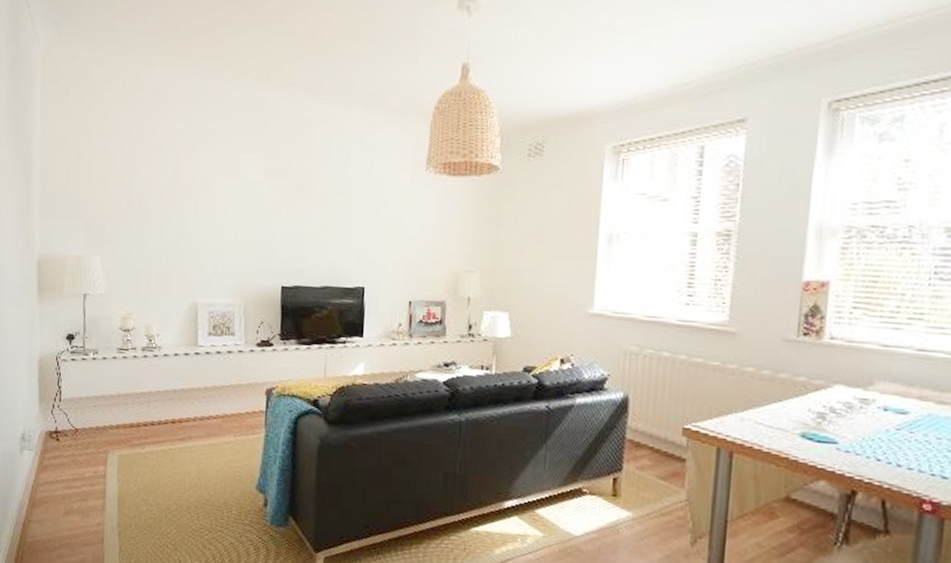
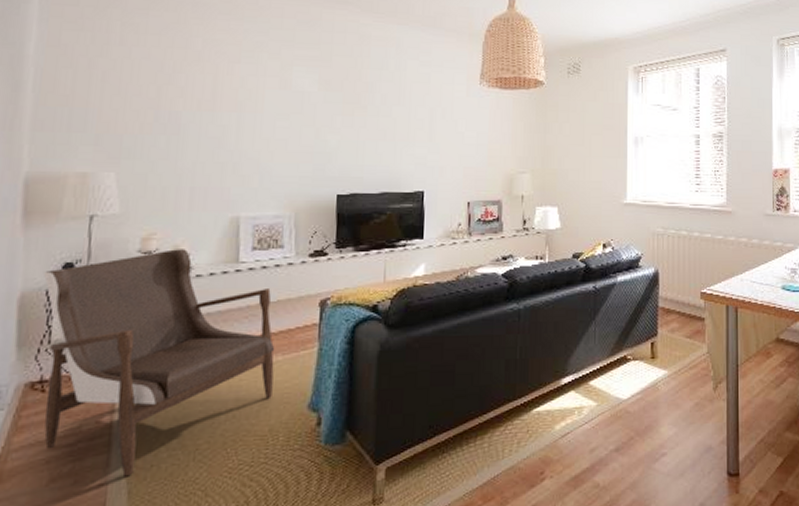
armchair: none [54,329,228,522] -> present [44,249,275,477]

